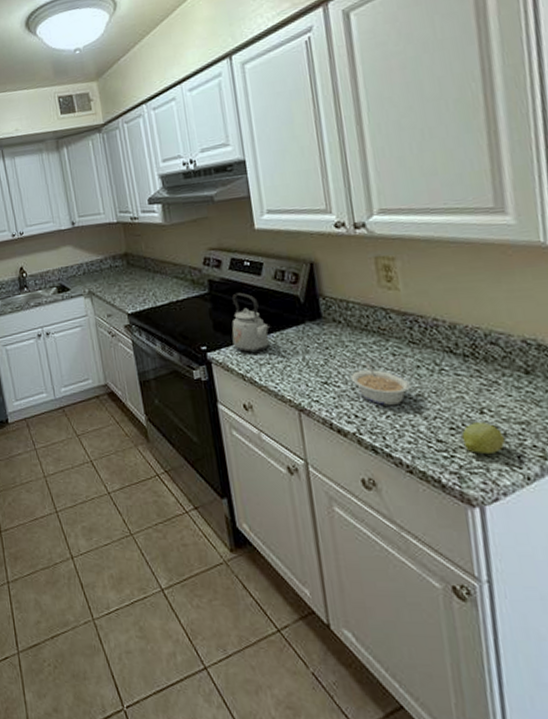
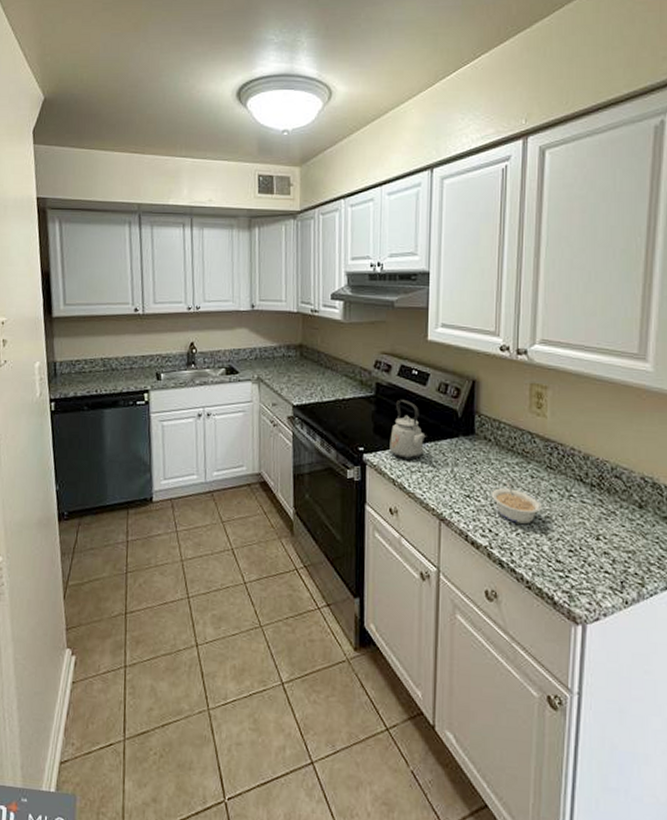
fruit: present [461,422,506,455] -> none [578,547,613,578]

